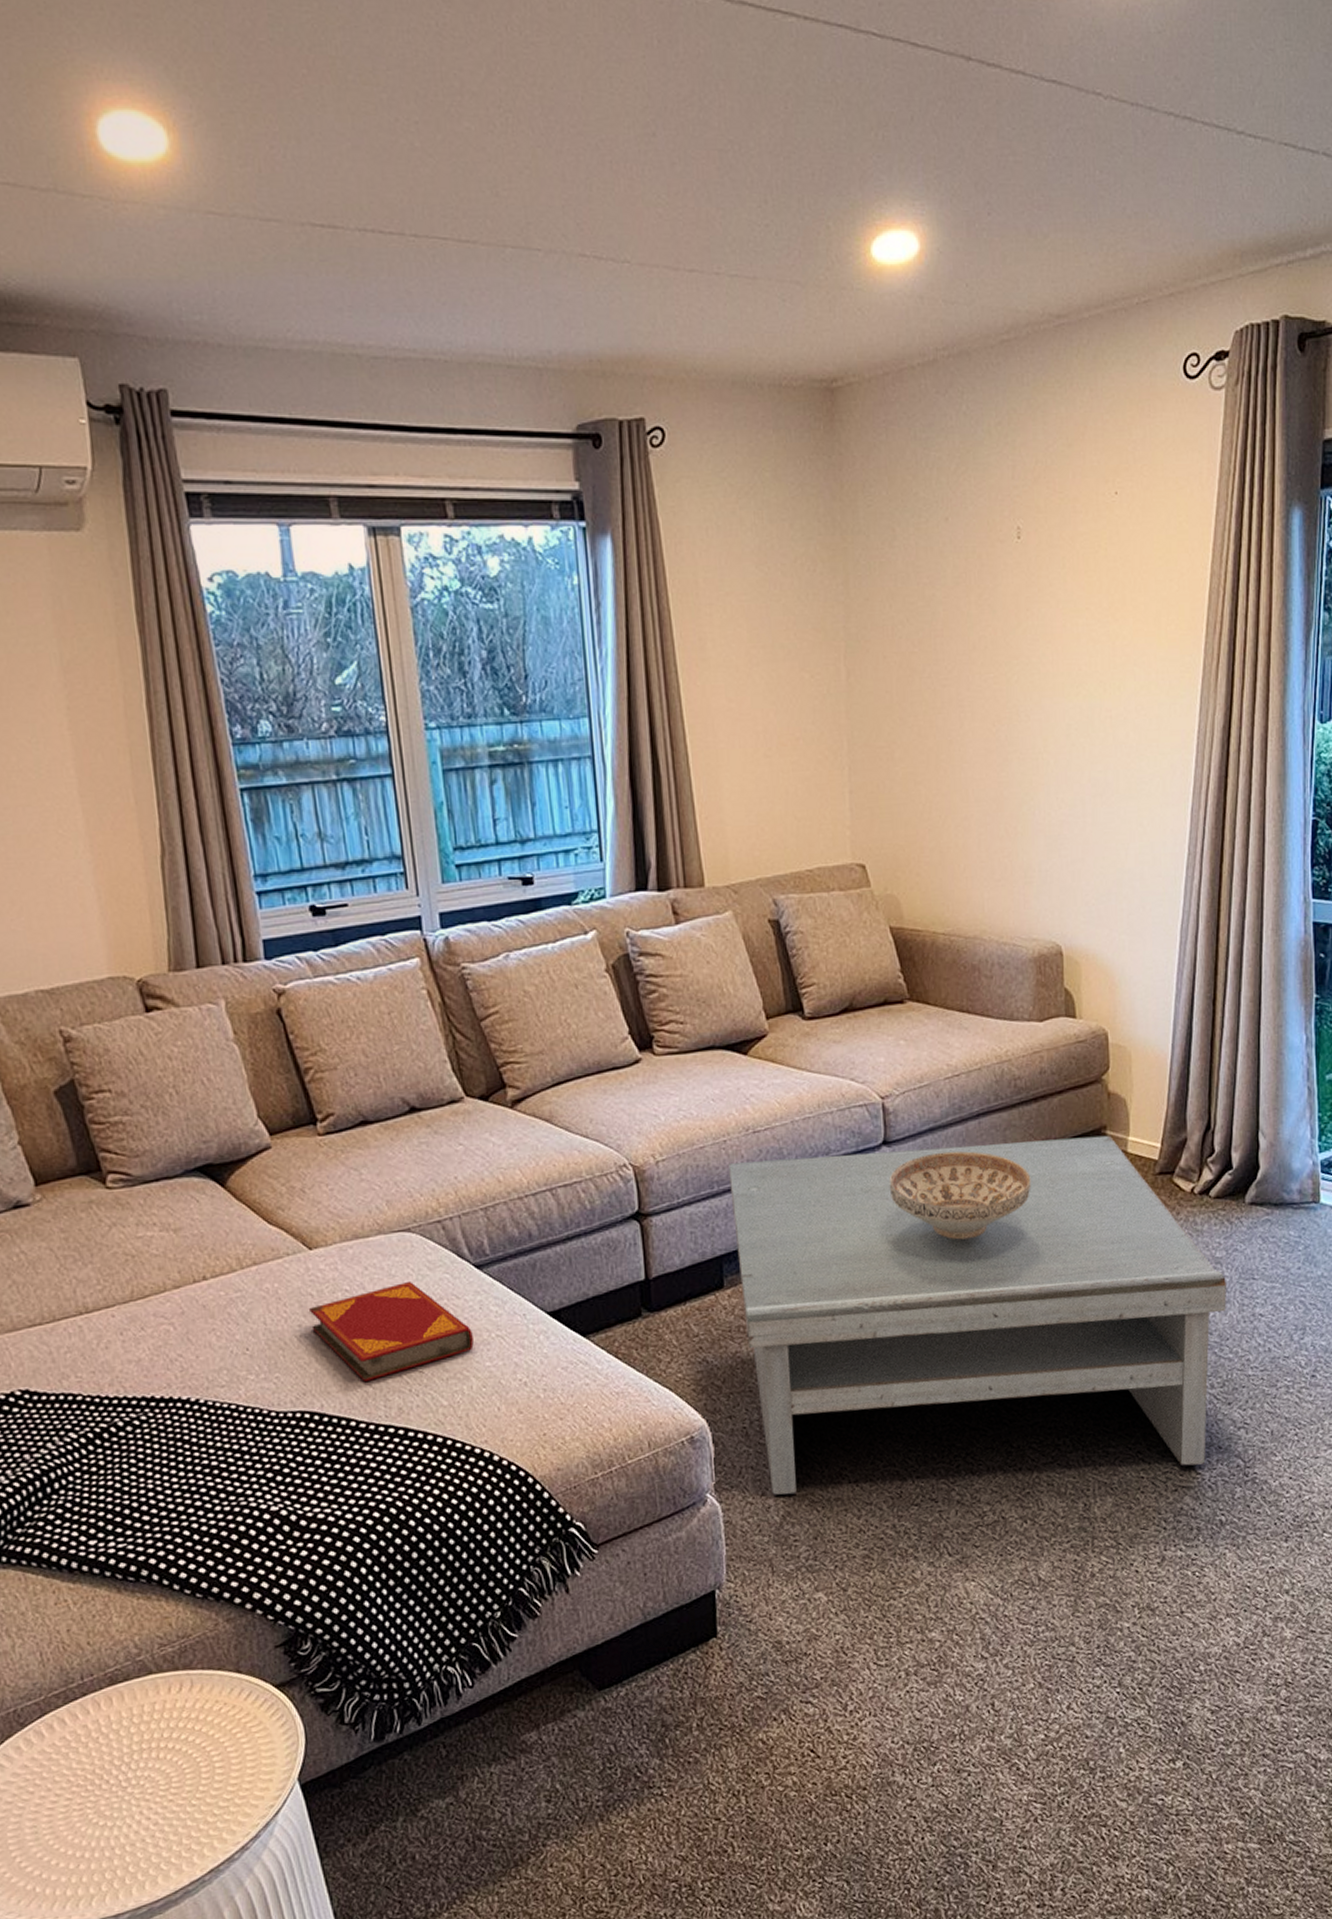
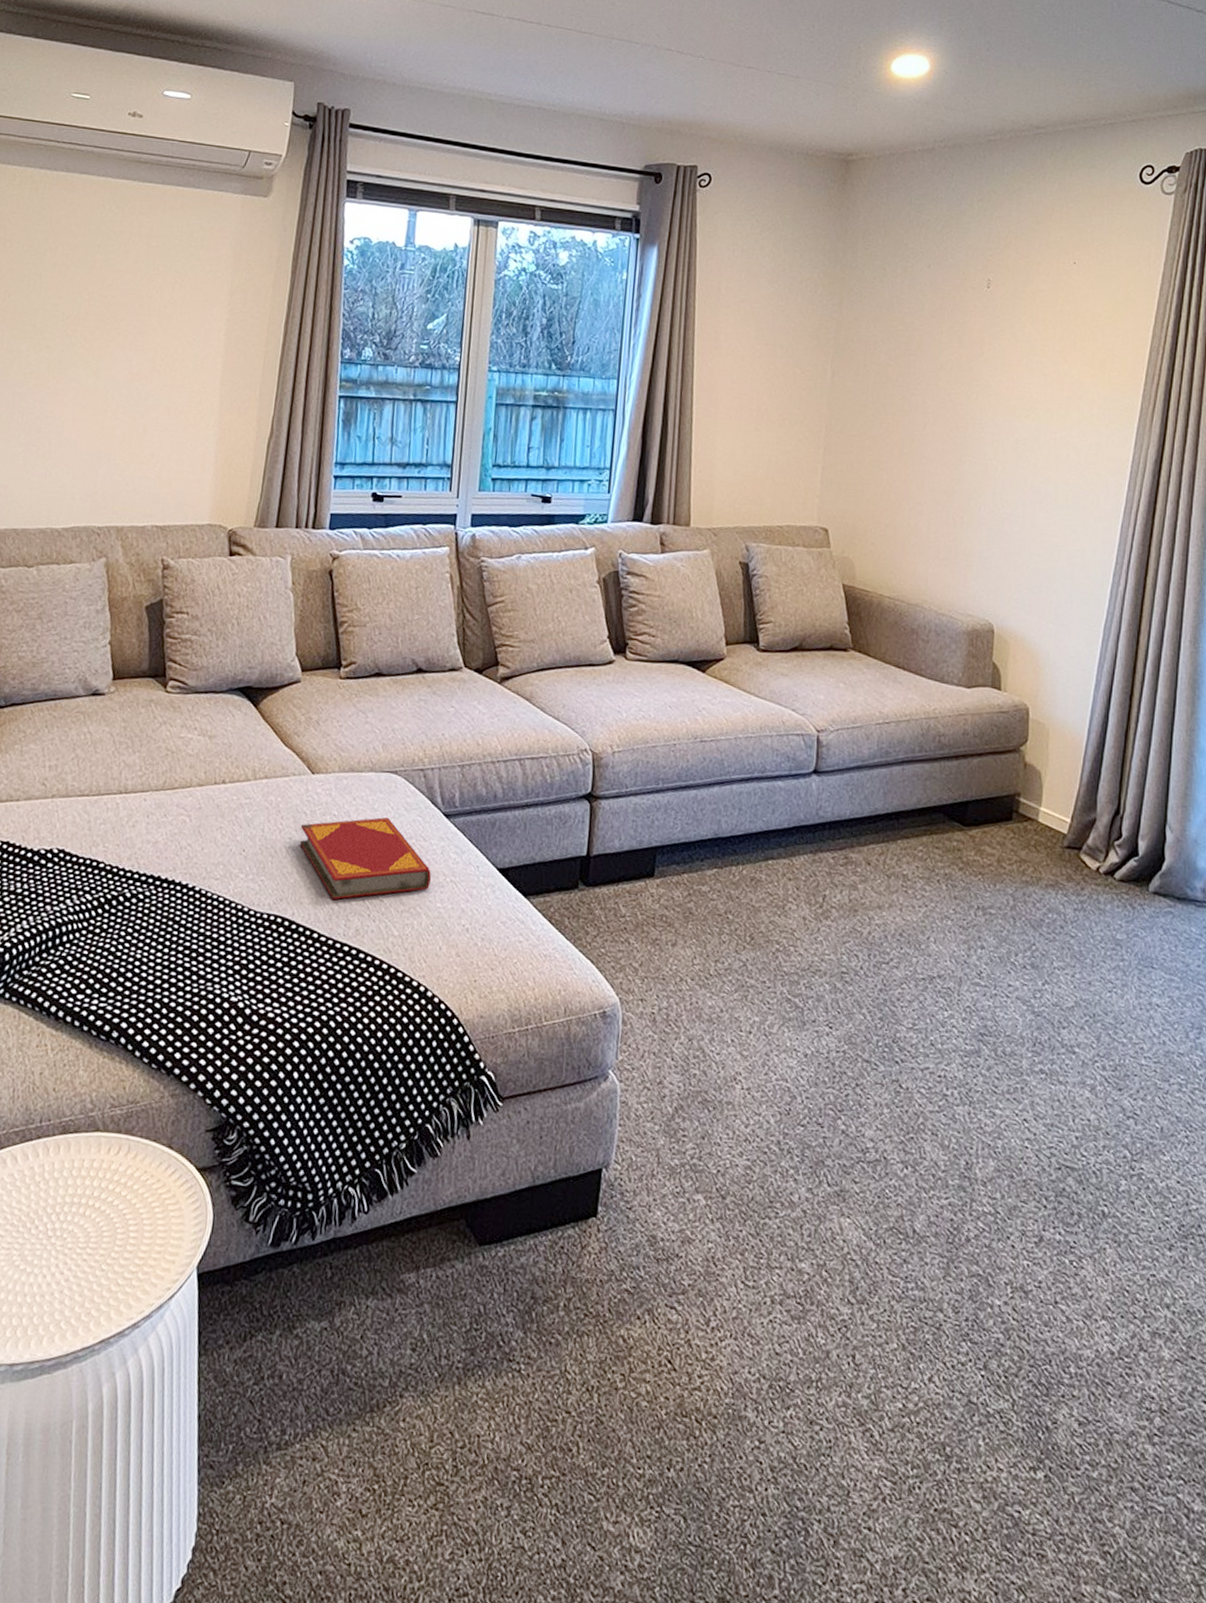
coffee table: present [729,1135,1227,1495] -> none [667,765,1126,1147]
decorative bowl: present [889,1151,1031,1240] -> none [814,789,946,875]

